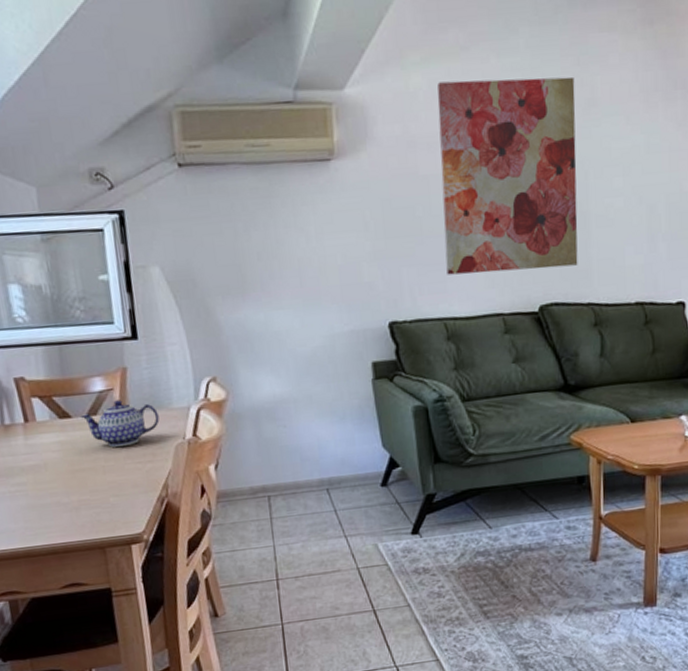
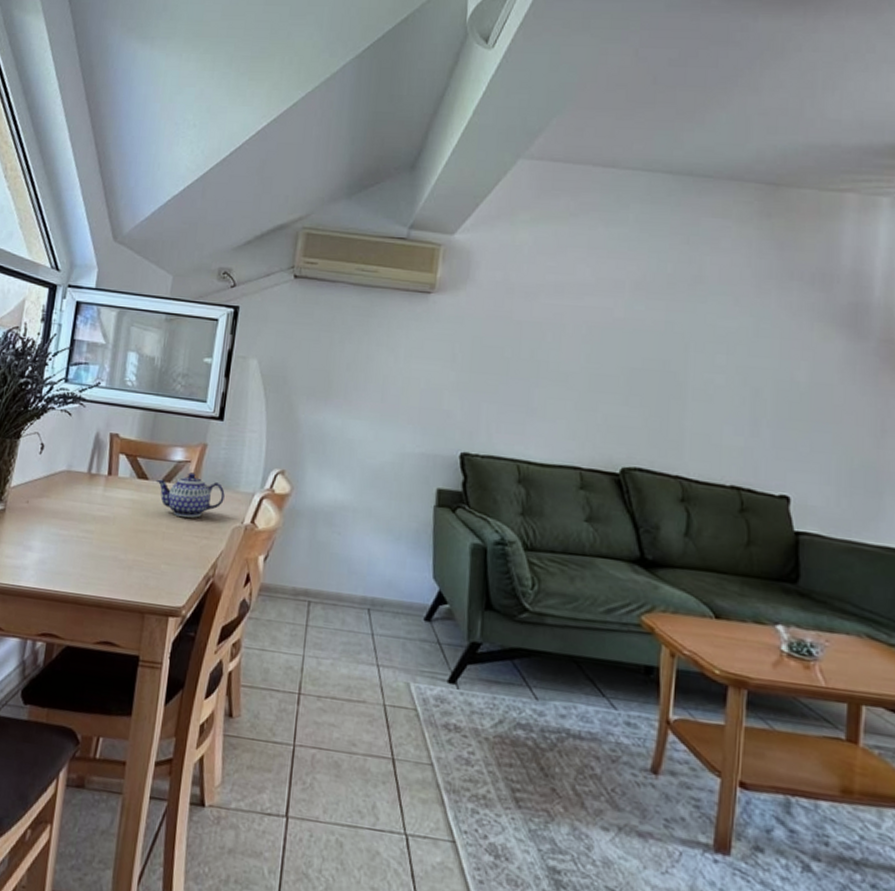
wall art: present [437,76,578,275] -> none [527,240,682,435]

